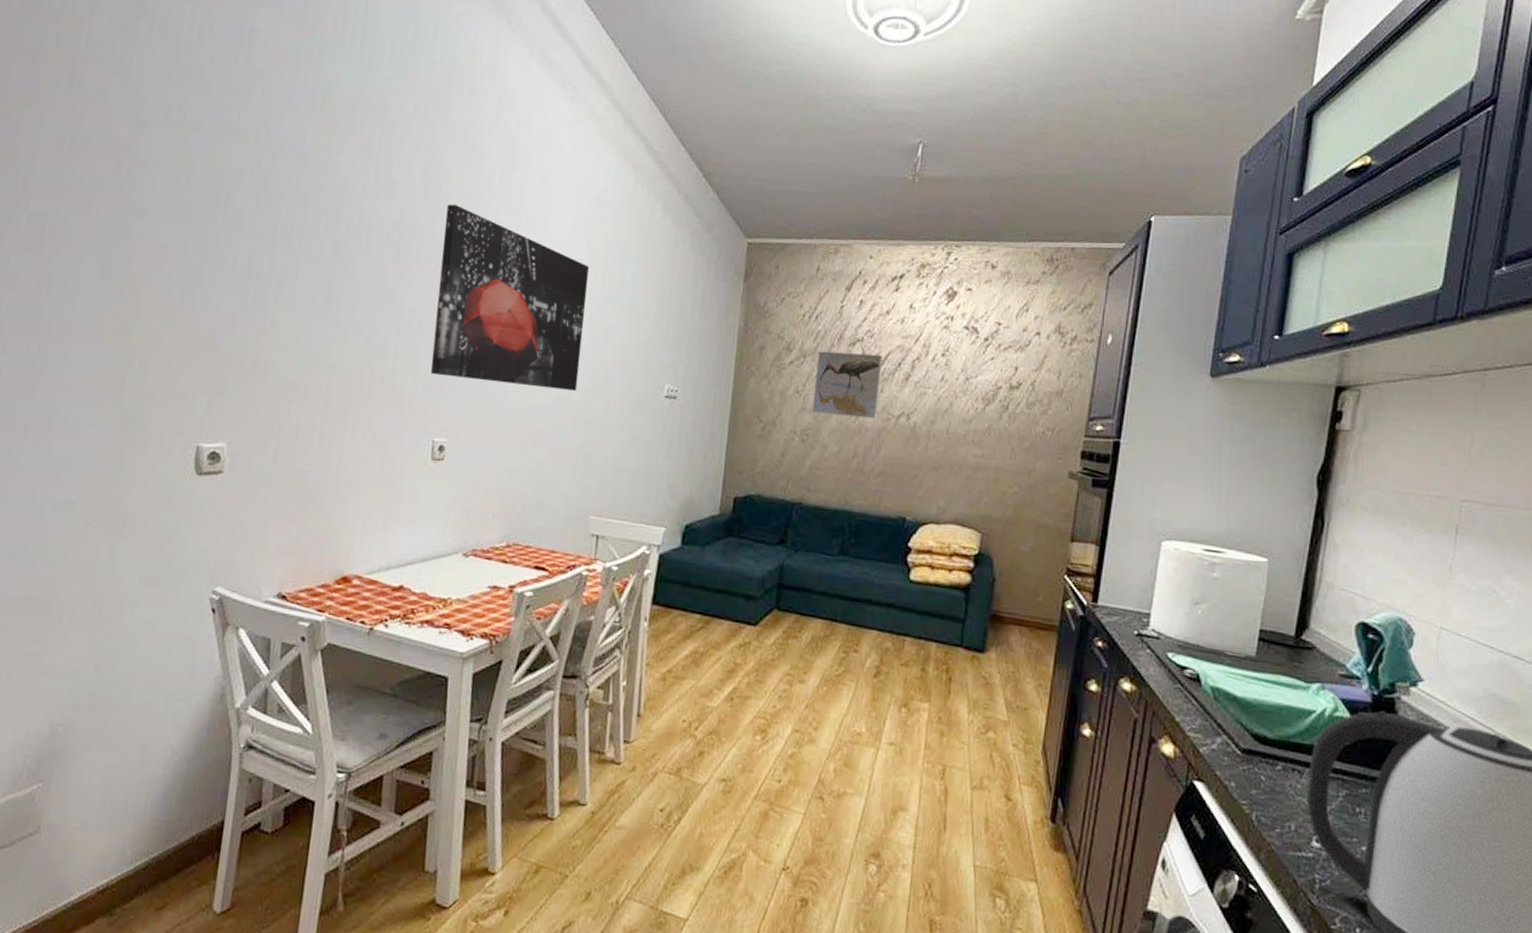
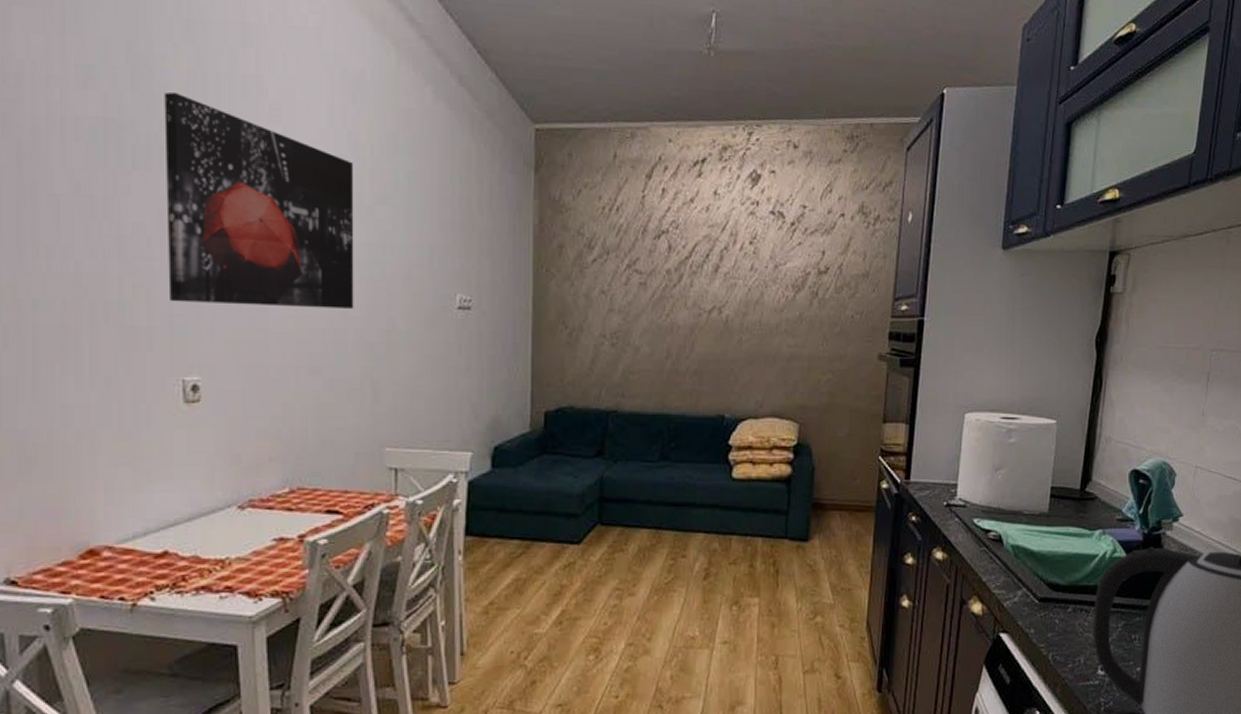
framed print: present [812,350,883,420] -> none [621,246,690,316]

